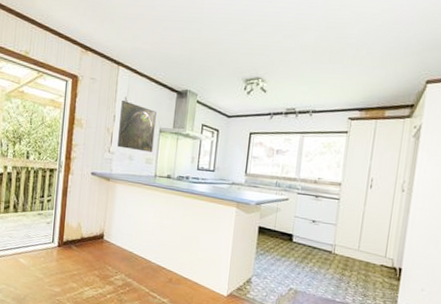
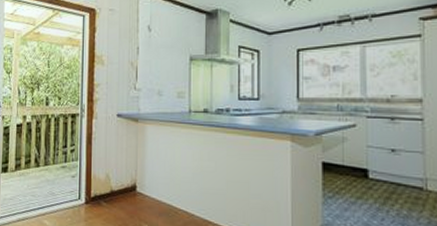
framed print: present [118,100,157,152] -> none [144,29,185,84]

